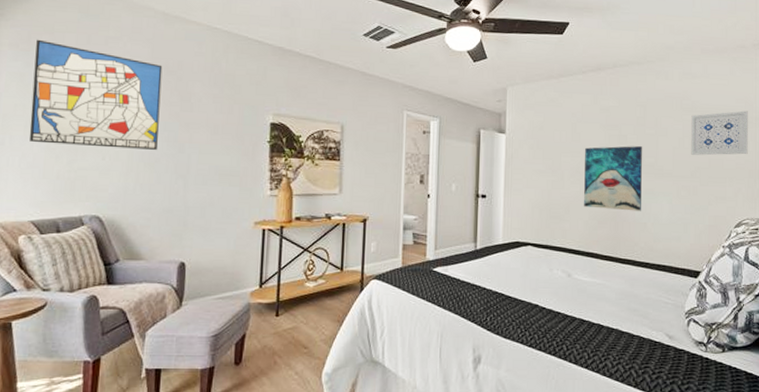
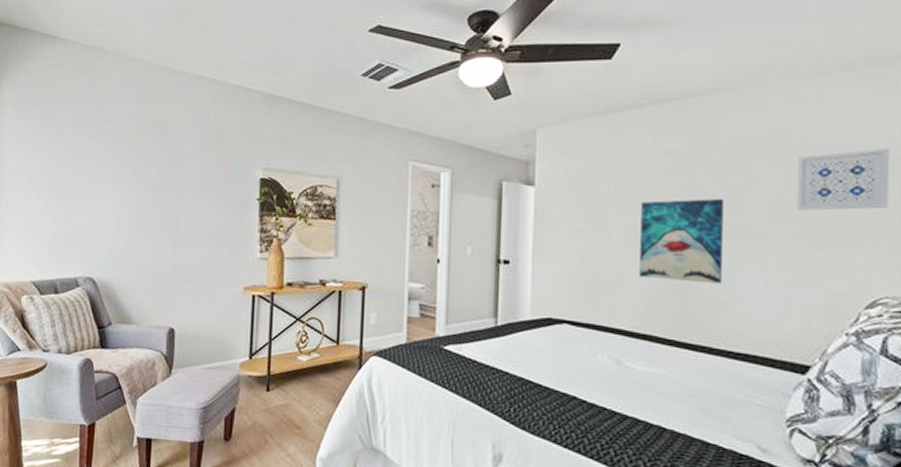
wall art: present [29,39,163,150] -> none [30,99,151,209]

